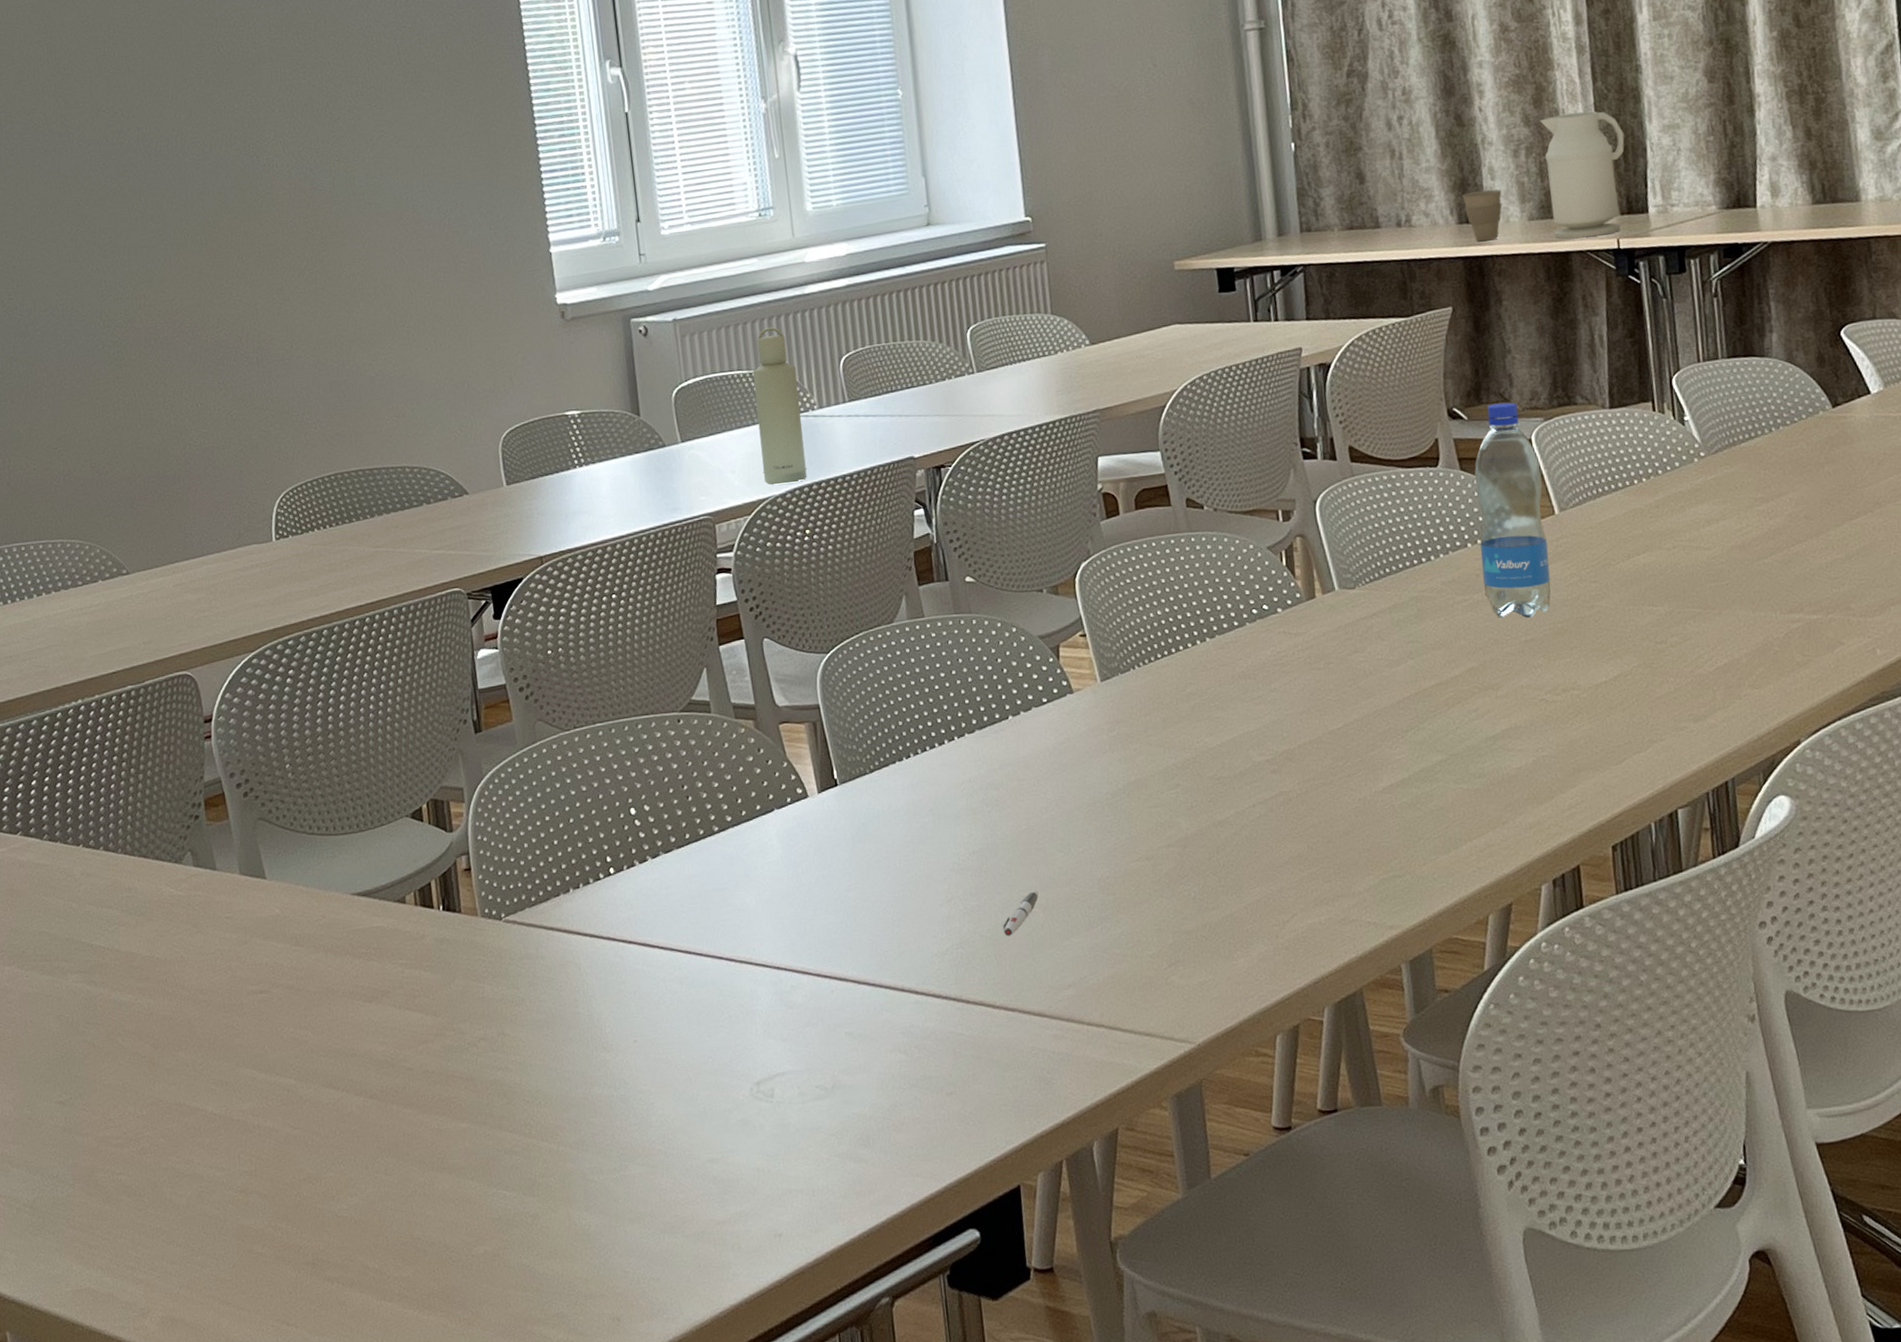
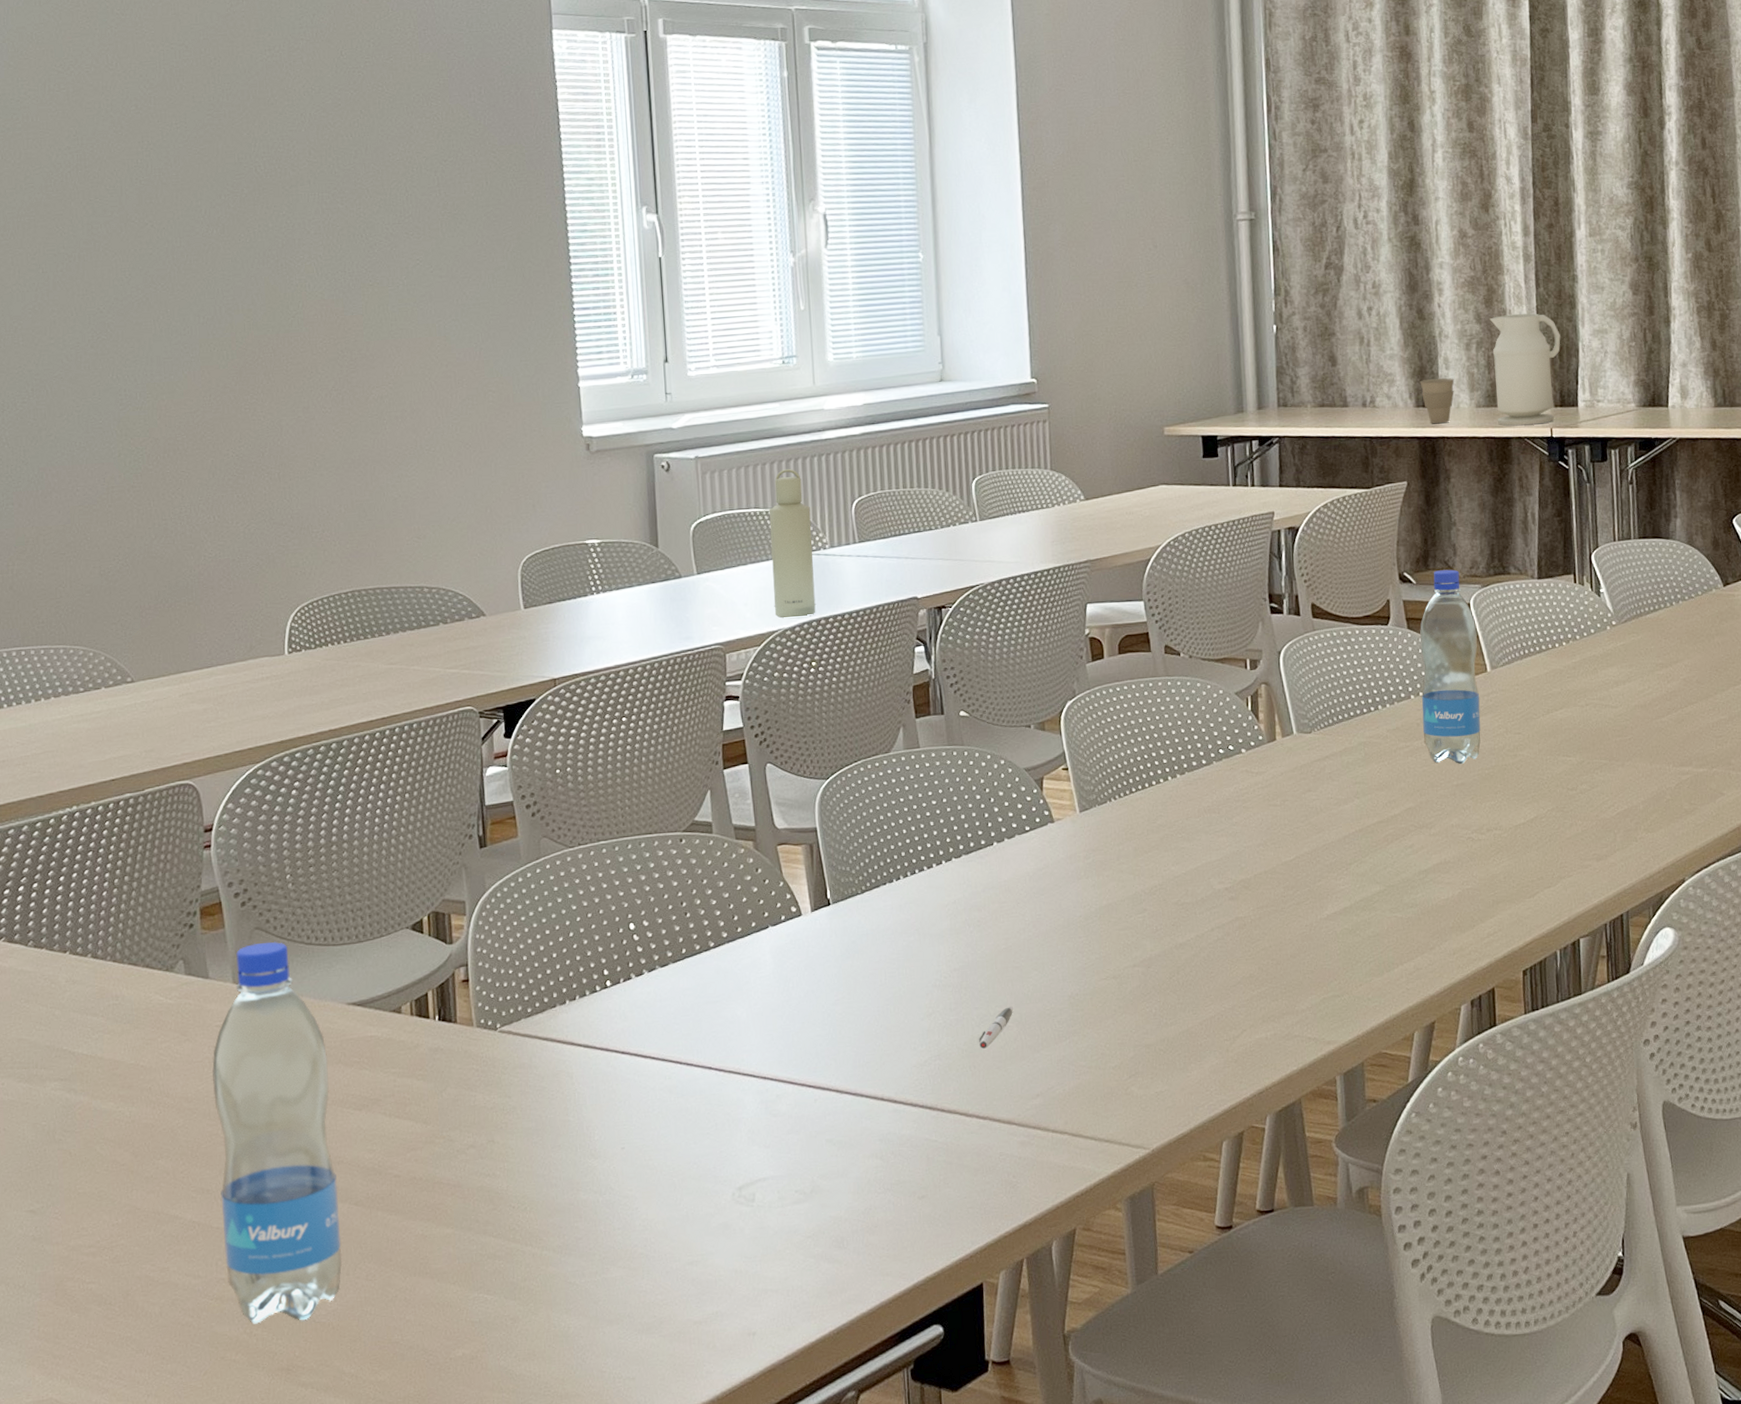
bottle: none [224,831,361,1217] -> present [212,941,343,1324]

